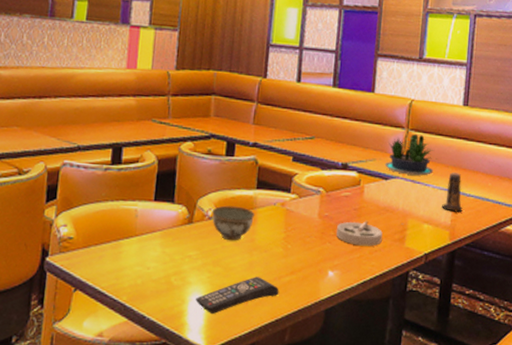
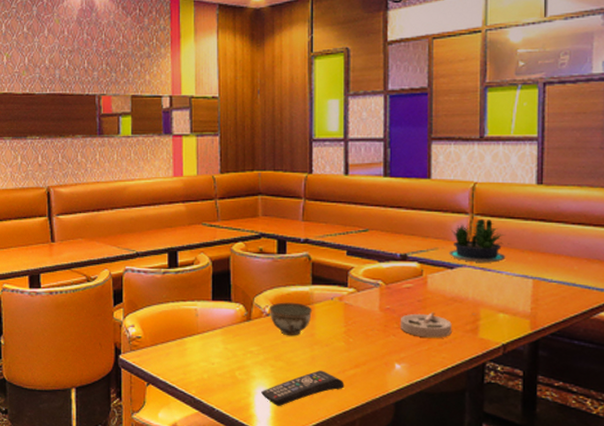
candle: present [442,172,463,213] -> none [519,257,544,300]

